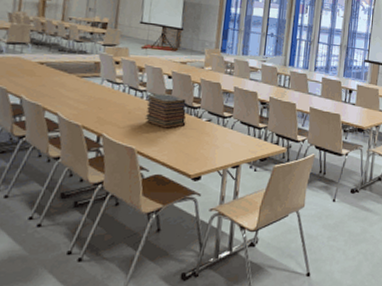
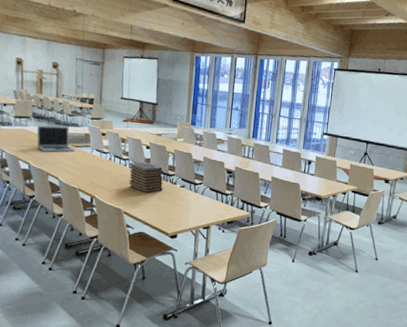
laptop: none [33,52,81,84] -> present [36,125,75,152]

